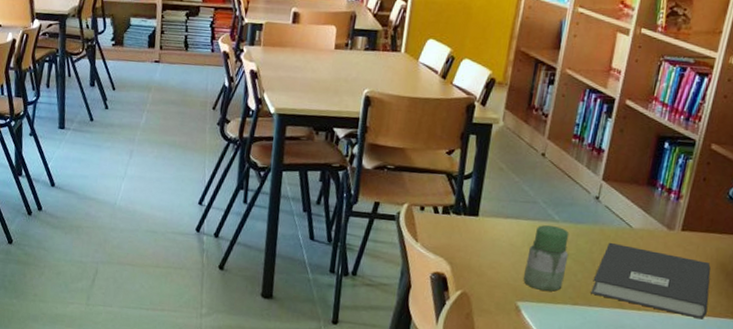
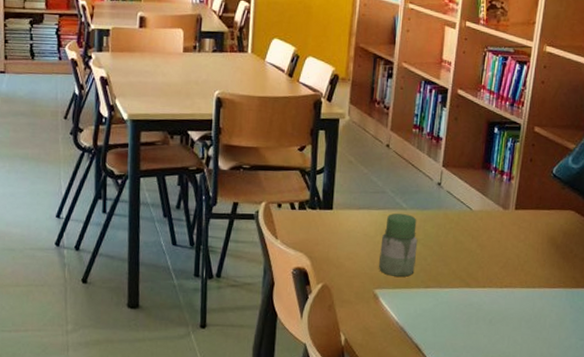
book: present [591,242,711,320] -> none [440,225,544,291]

